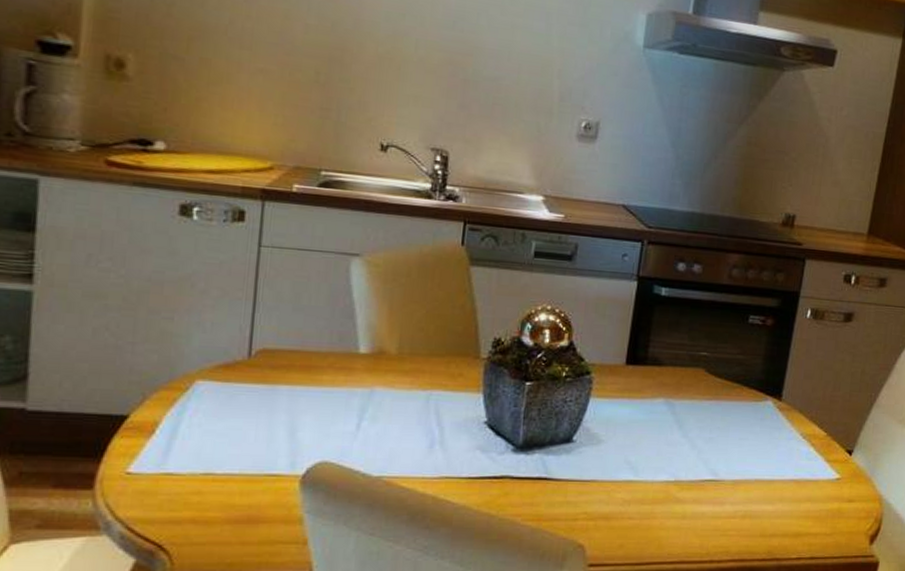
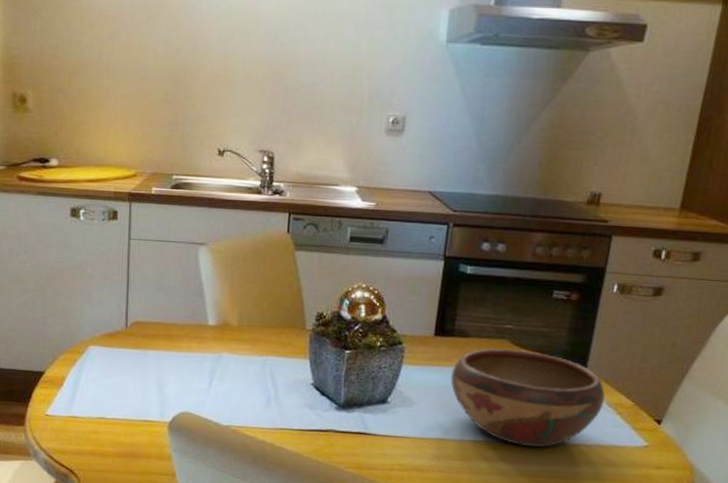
decorative bowl: none [642,378,799,486] -> present [450,348,605,448]

